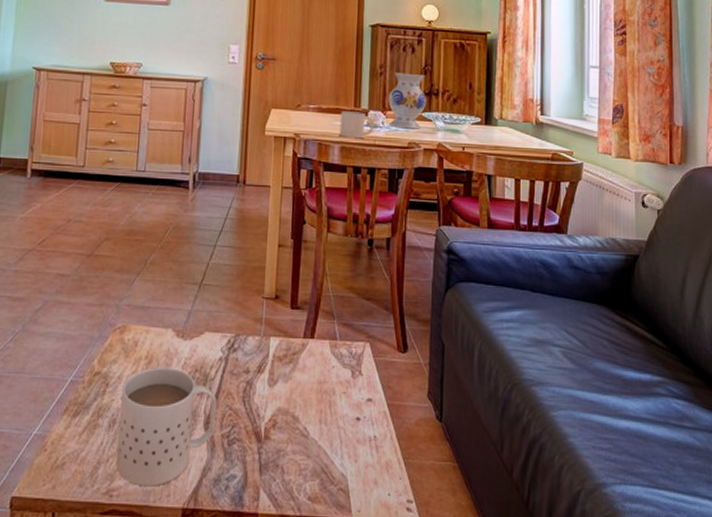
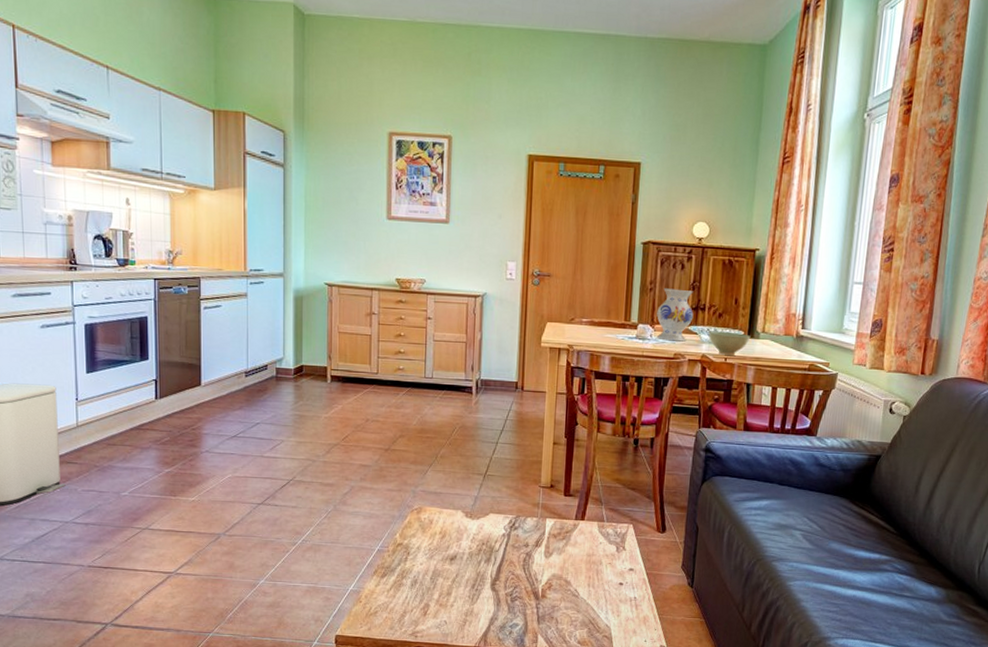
mug: present [116,367,217,487] -> none [419,541,502,631]
mug: present [339,111,375,139] -> none [610,324,644,350]
bowl: none [443,117,488,144] -> present [708,331,751,355]

